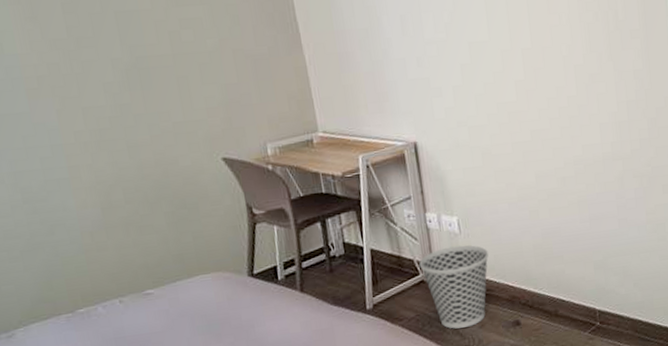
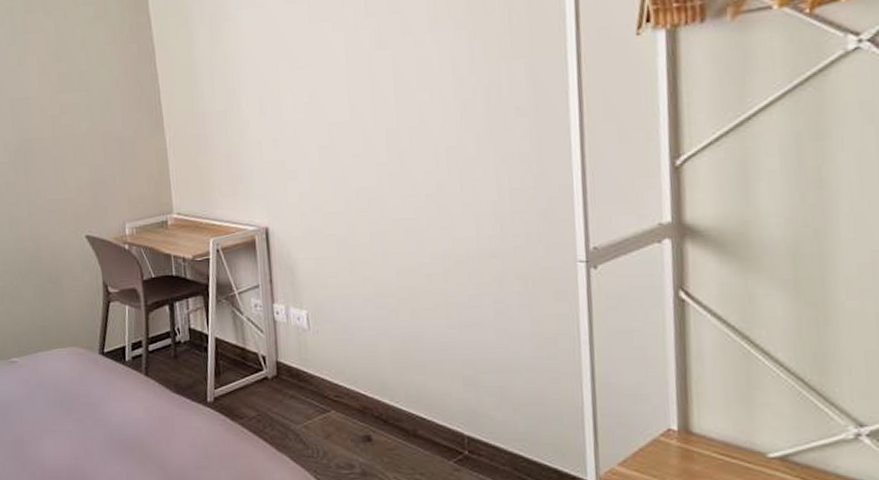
wastebasket: present [419,245,489,329] -> none [263,342,339,436]

